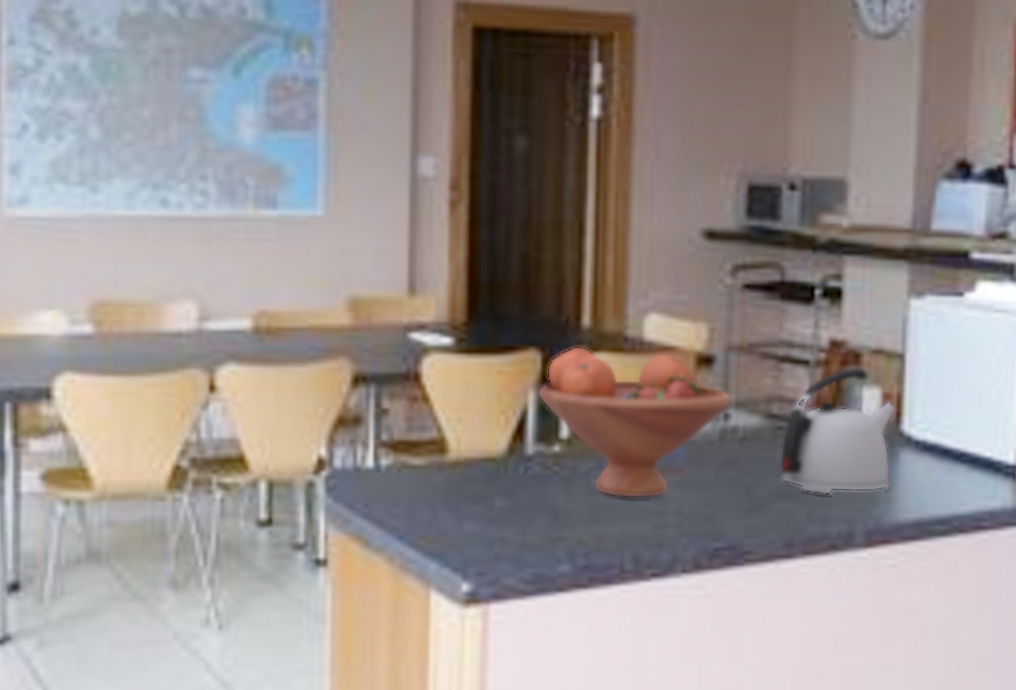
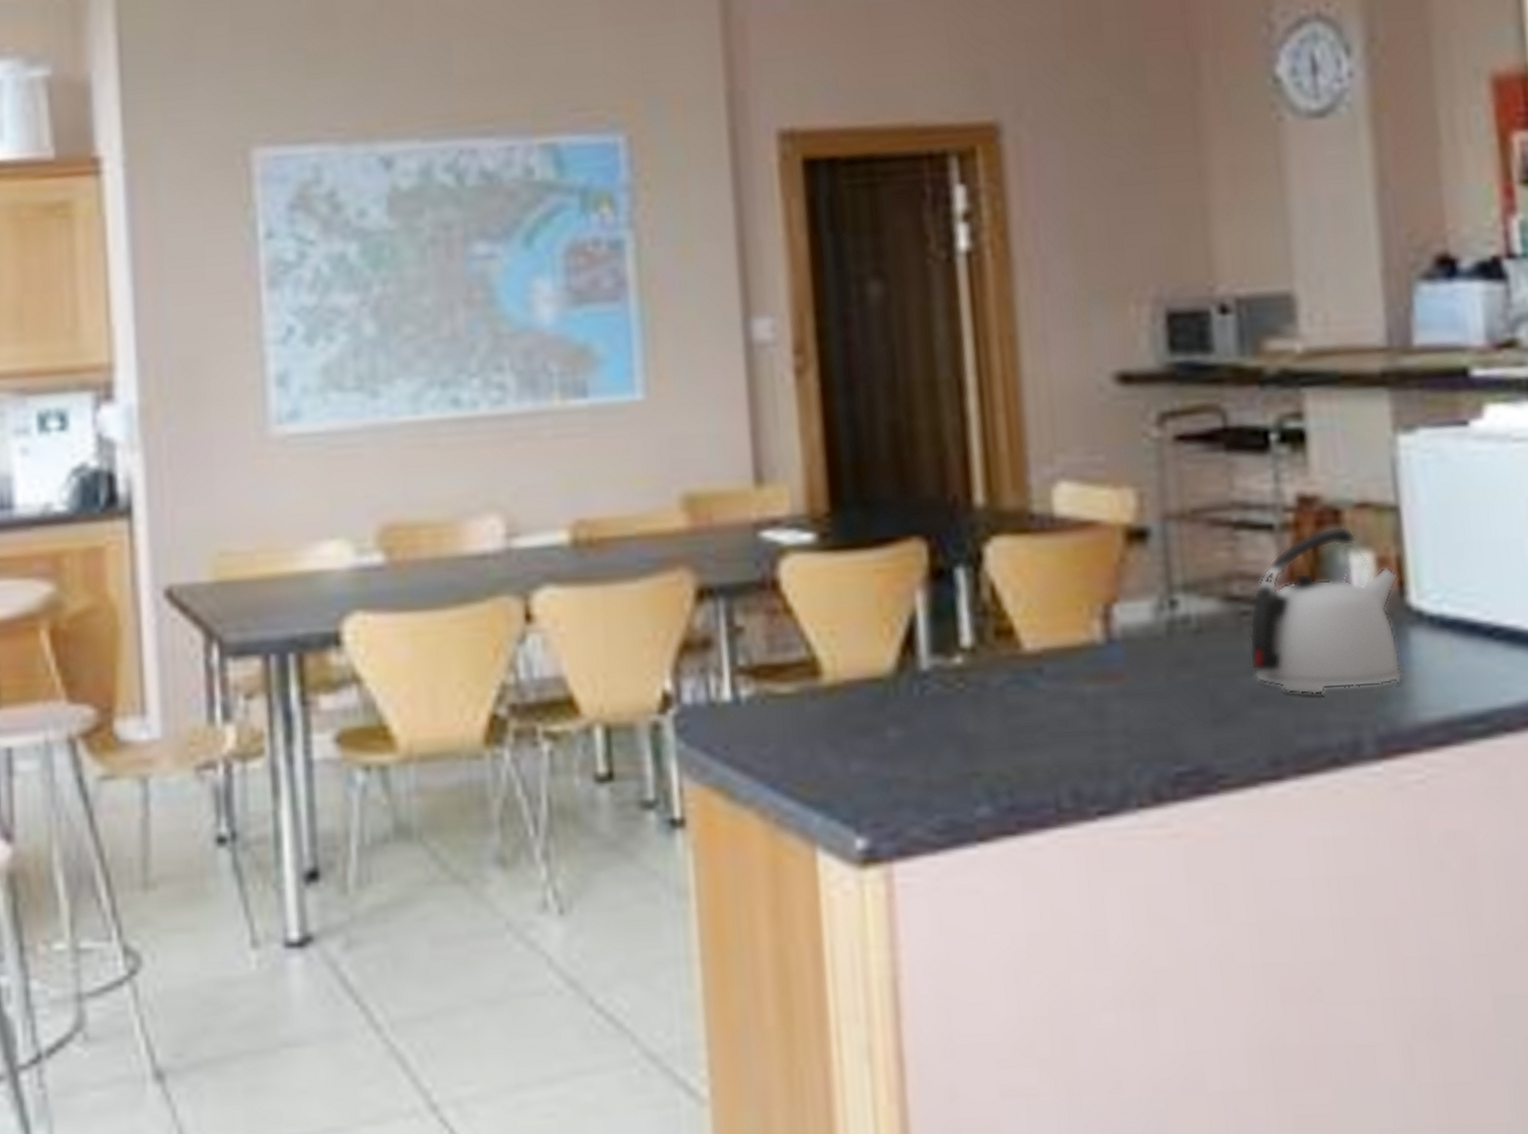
fruit bowl: present [537,346,734,499] -> none [926,529,1181,717]

